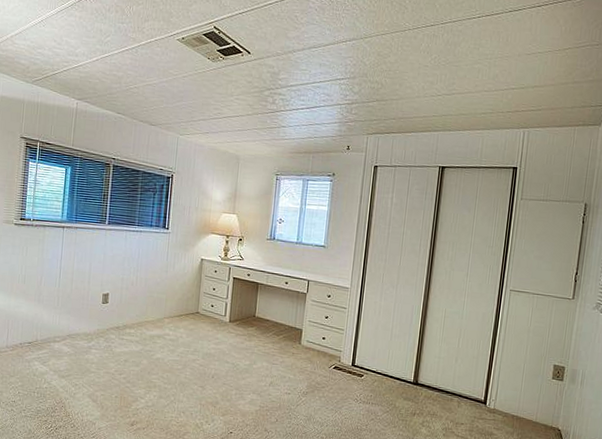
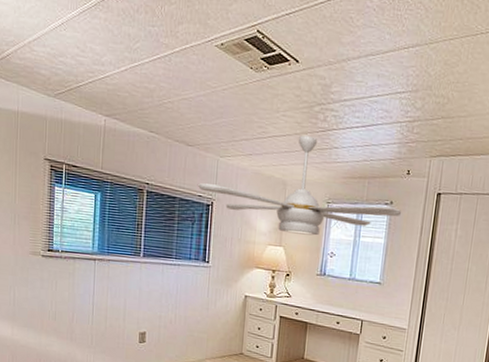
ceiling fan: none [159,116,343,204] -> present [197,135,402,236]

